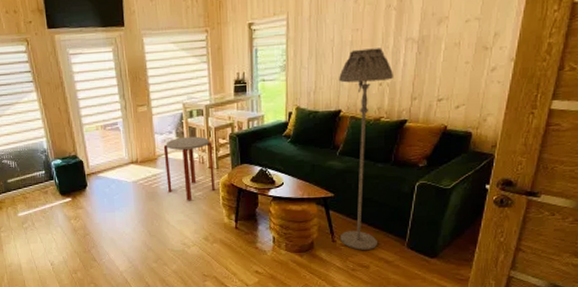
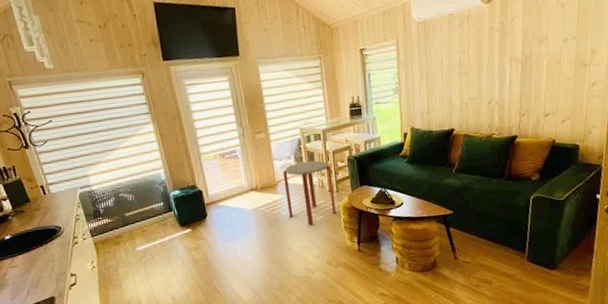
floor lamp: present [339,48,393,250] -> none [450,68,501,266]

